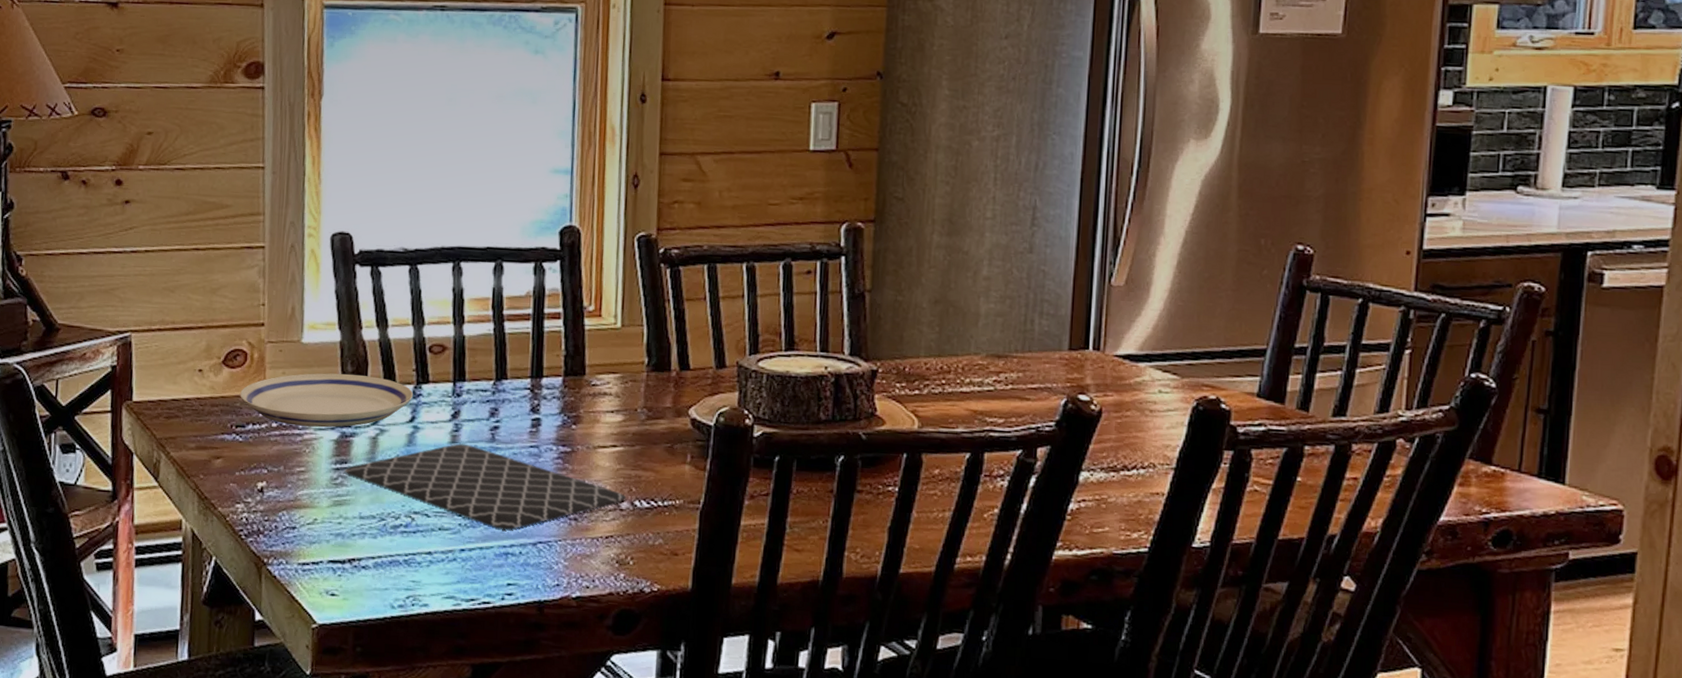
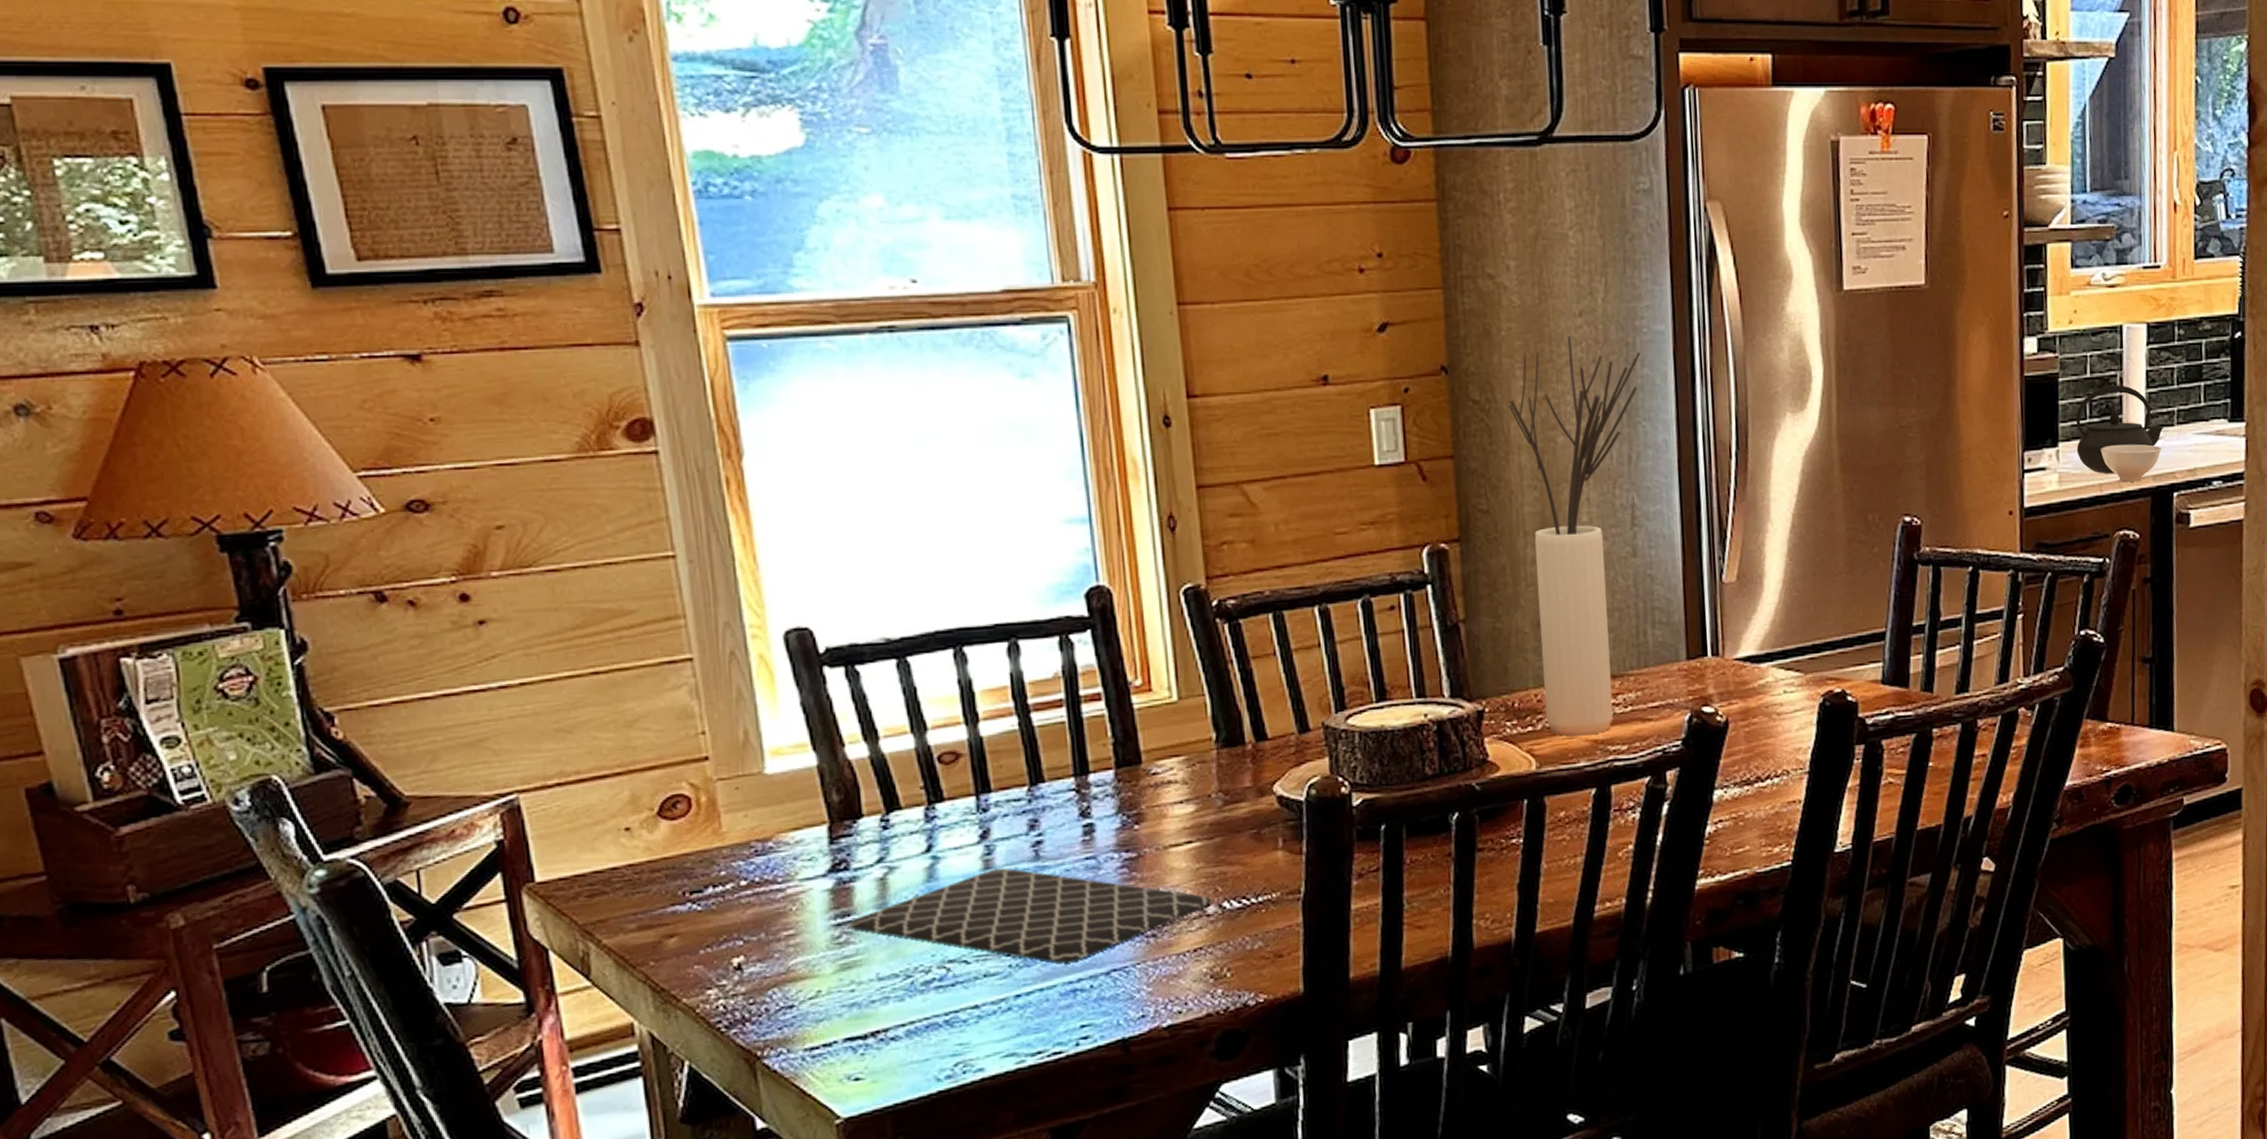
plate: present [240,373,413,428] -> none [689,803,925,880]
vase: none [932,55,1058,405] -> present [1509,336,1641,736]
kettle: none [1485,142,1583,227] -> present [2076,385,2164,474]
bowl: none [1511,199,1578,237] -> present [2100,444,2161,482]

